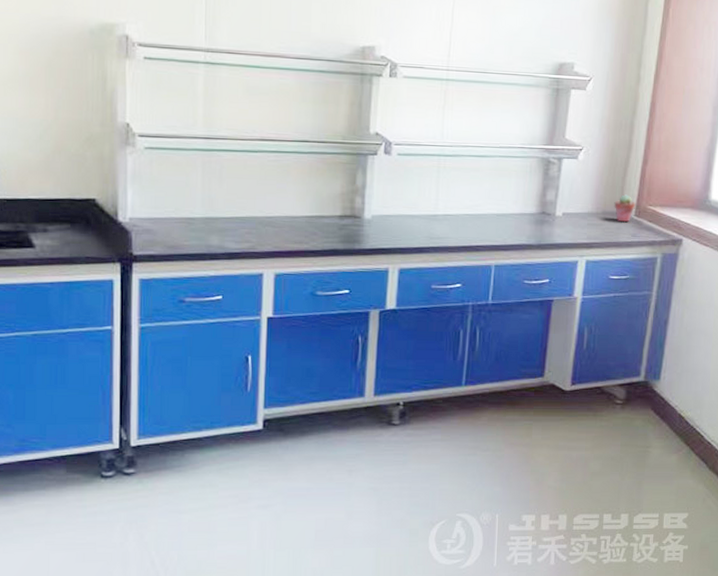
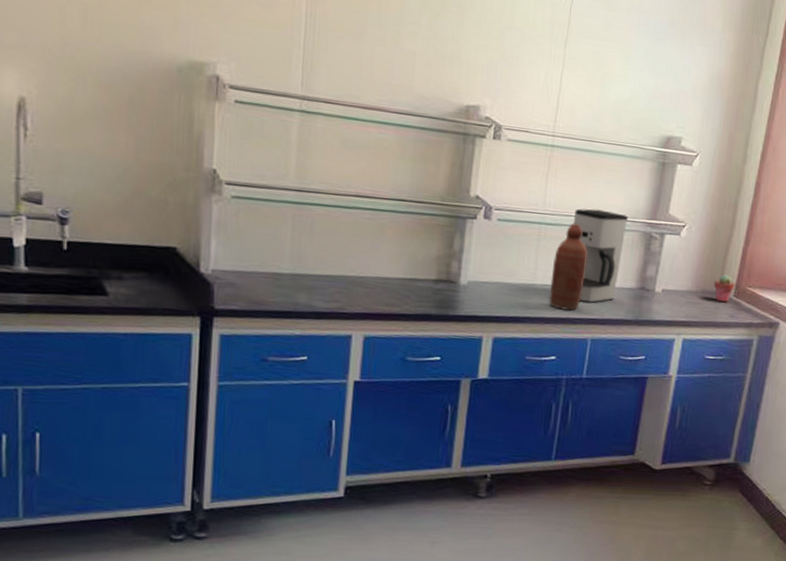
bottle: none [451,153,487,238] -> present [549,223,588,311]
coffee maker: none [471,138,525,230] -> present [573,208,628,303]

